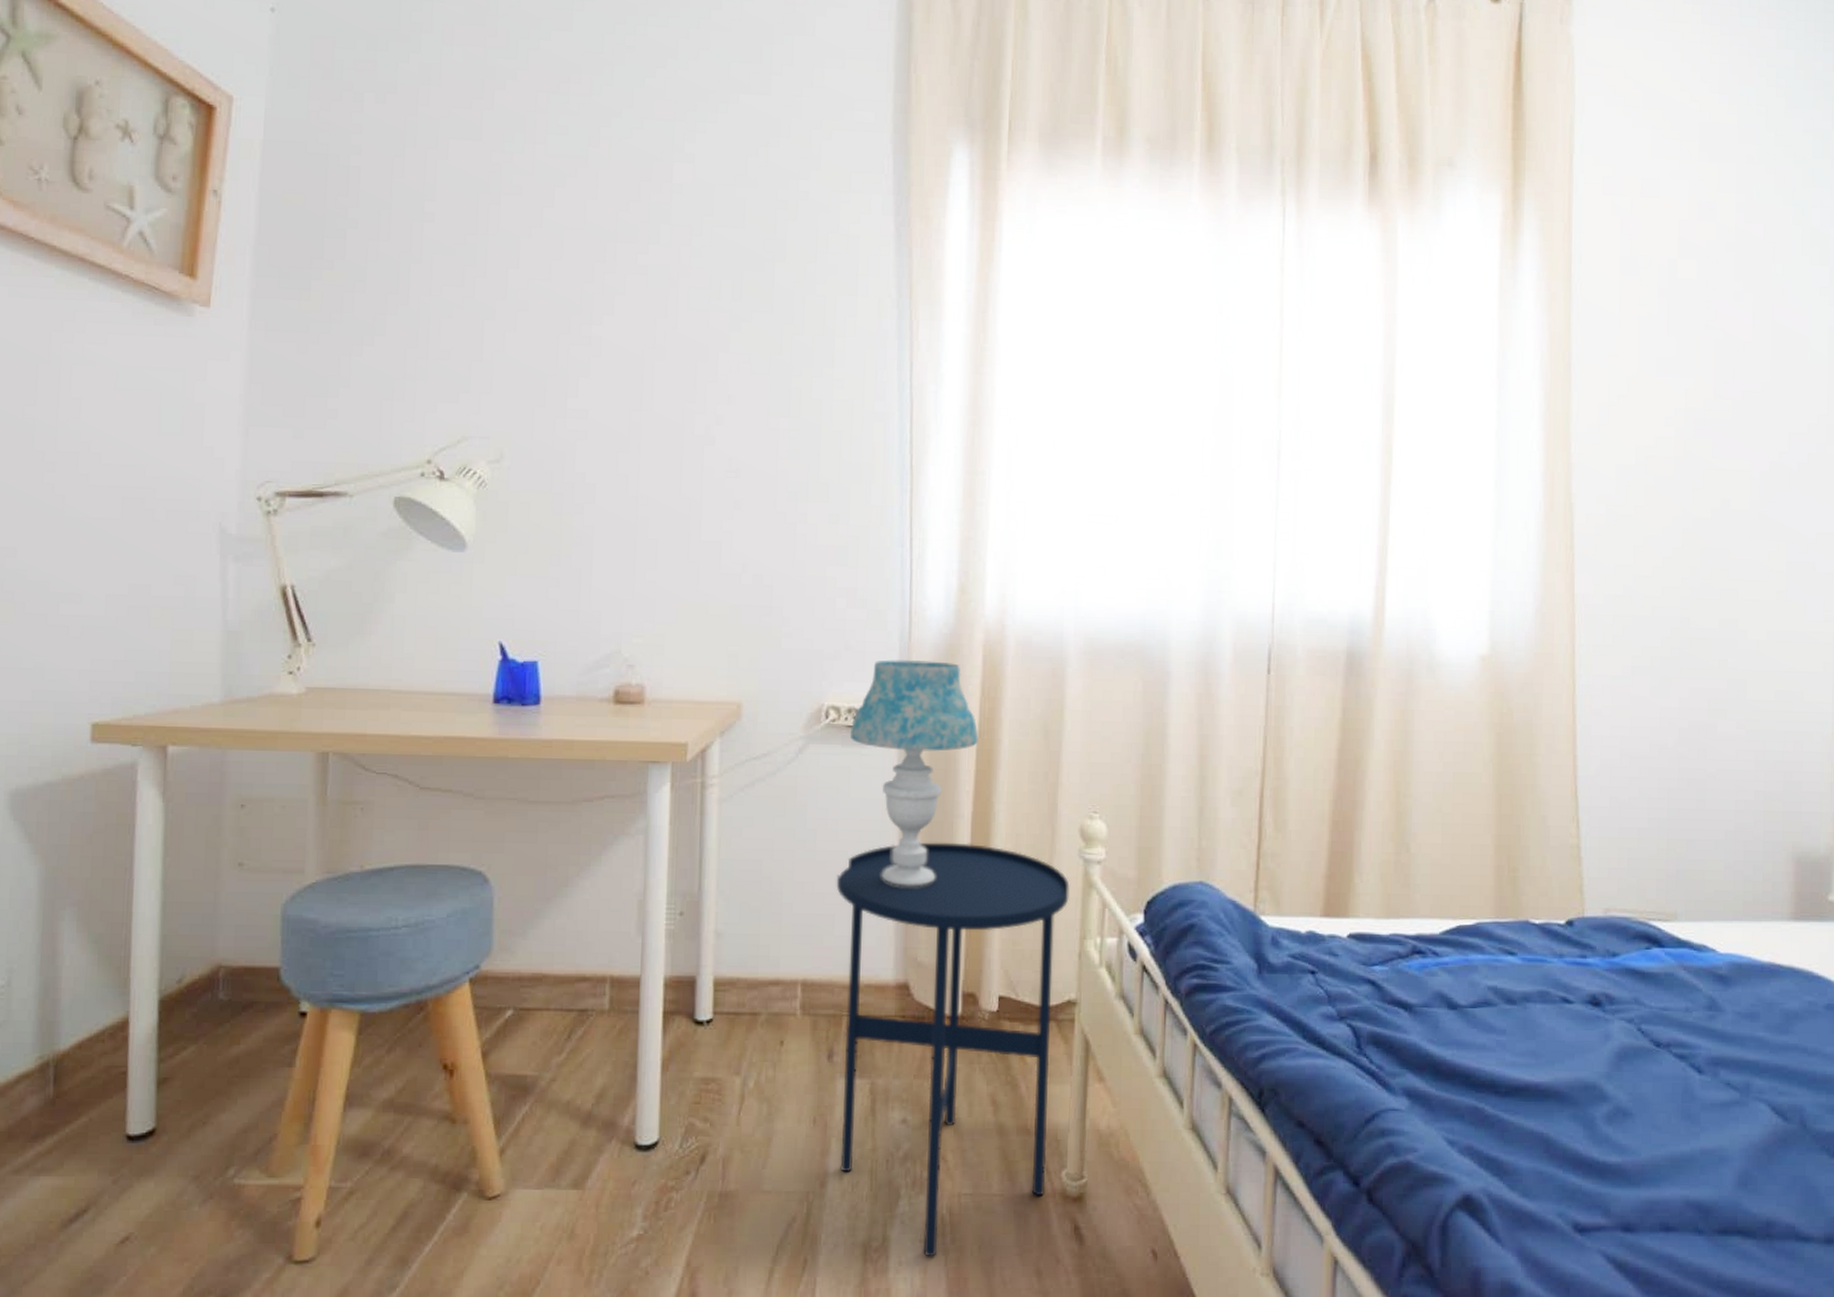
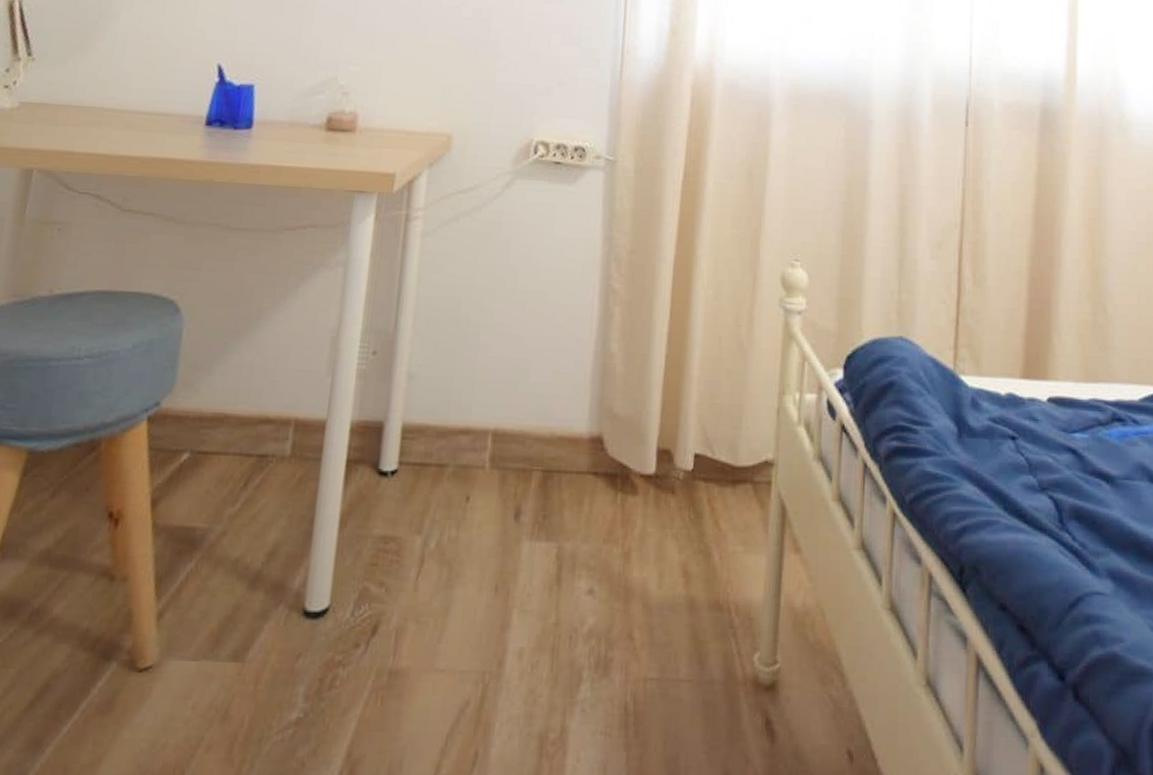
side table: present [836,842,1070,1257] -> none [520,285,770,753]
table lamp: present [849,660,979,888] -> none [557,97,684,333]

